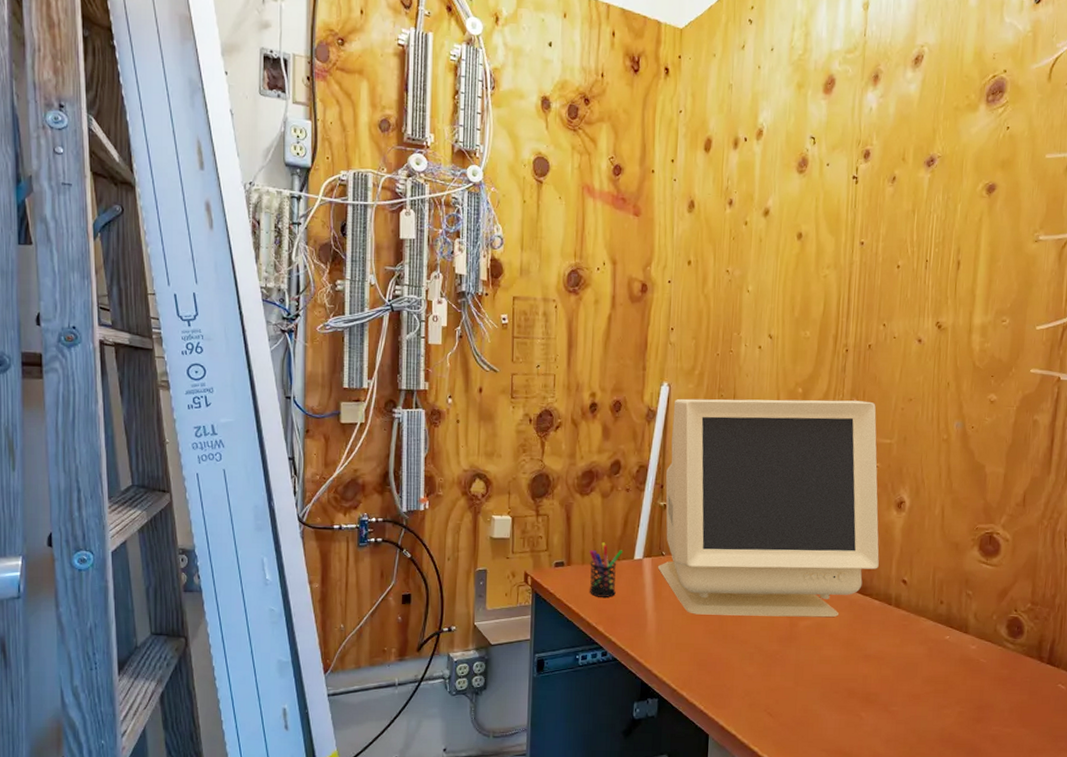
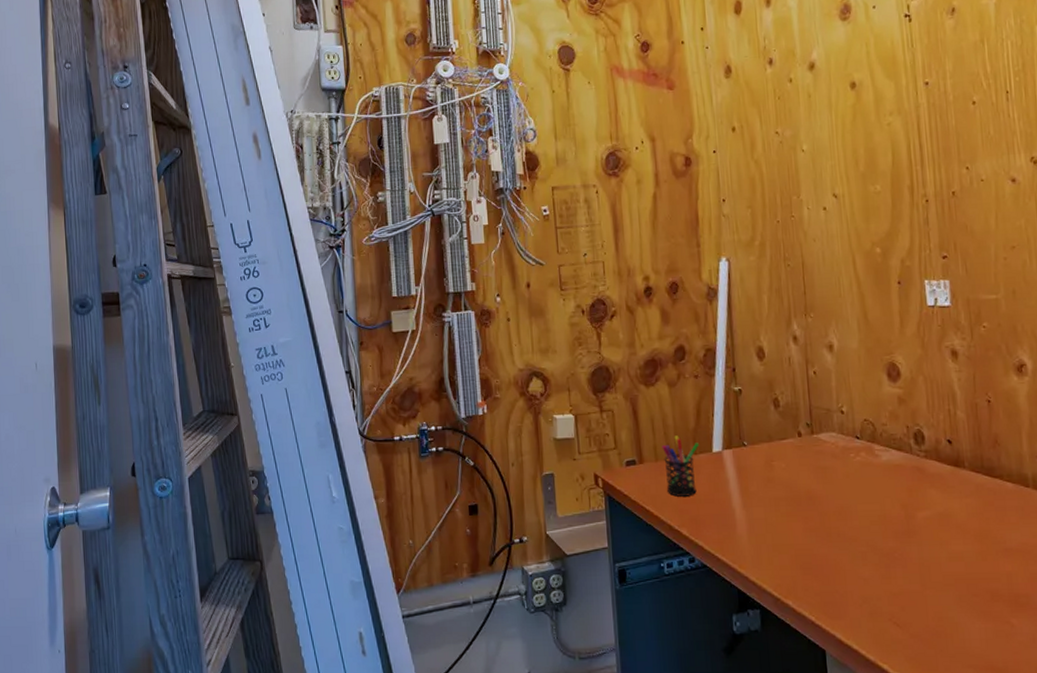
monitor: present [658,398,879,617] -> none [735,254,1005,511]

